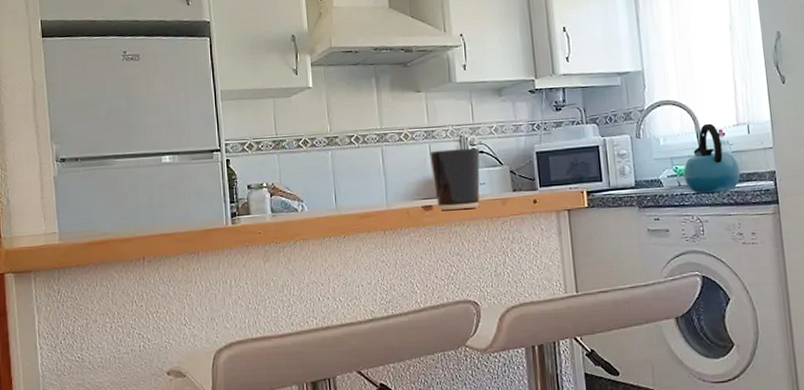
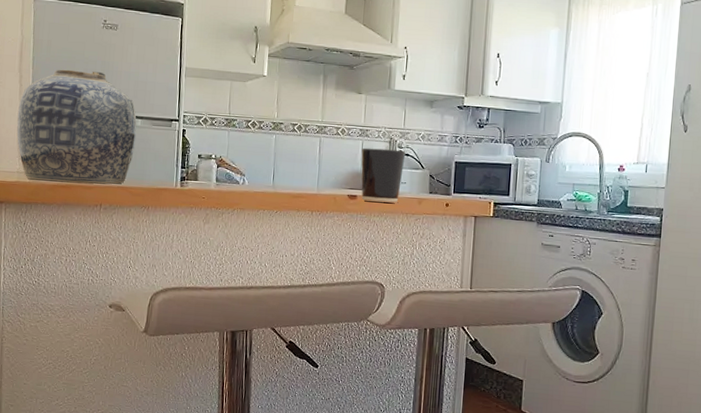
decorative jar: none [38,108,175,241] -> present [16,69,137,184]
kettle: present [683,123,741,194] -> none [581,158,633,221]

